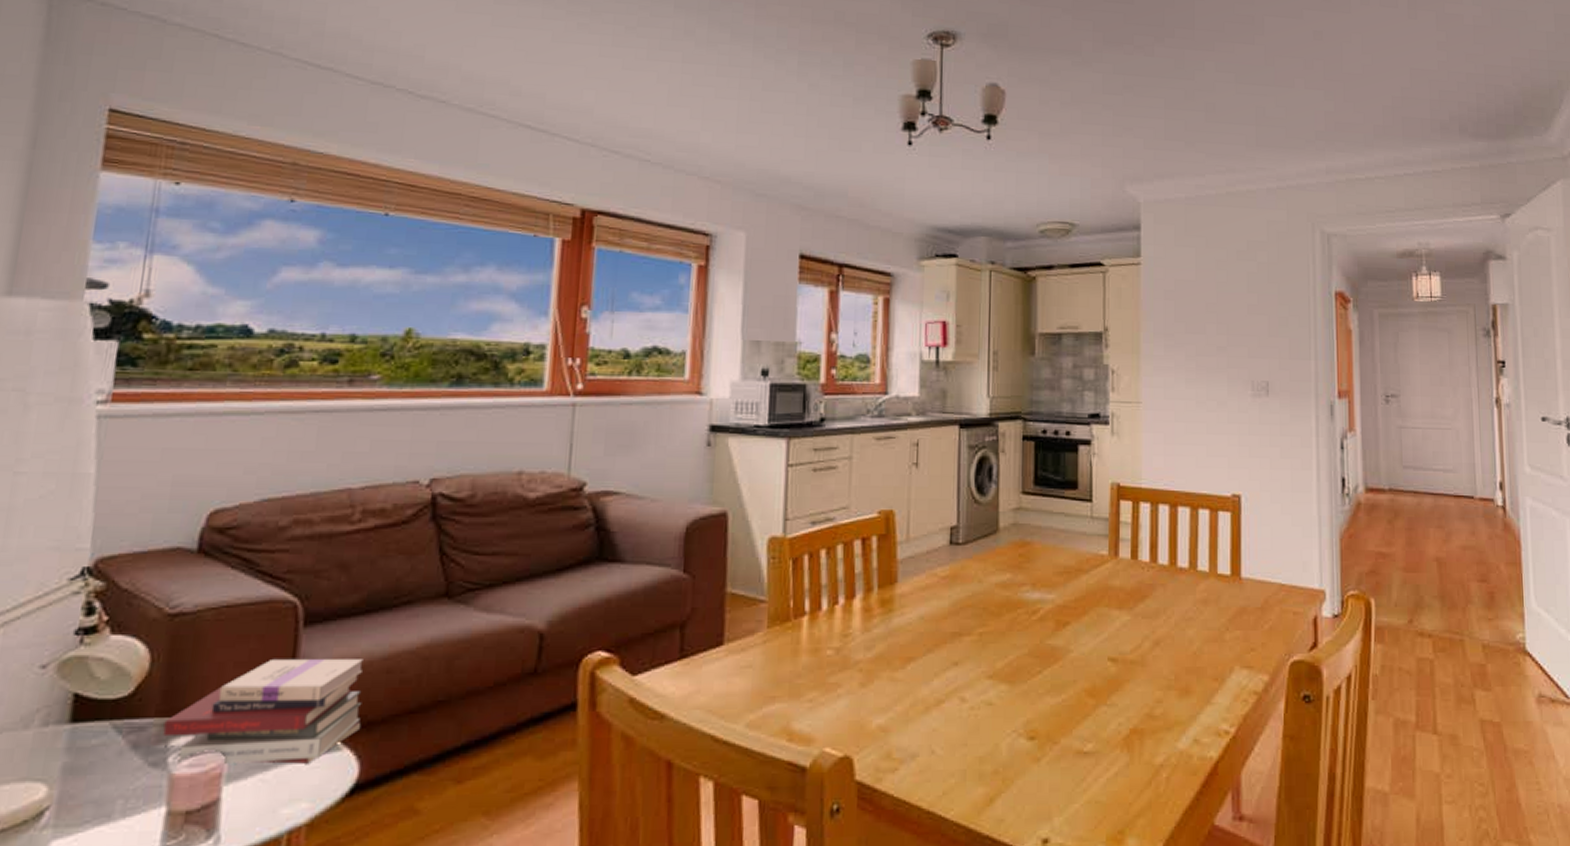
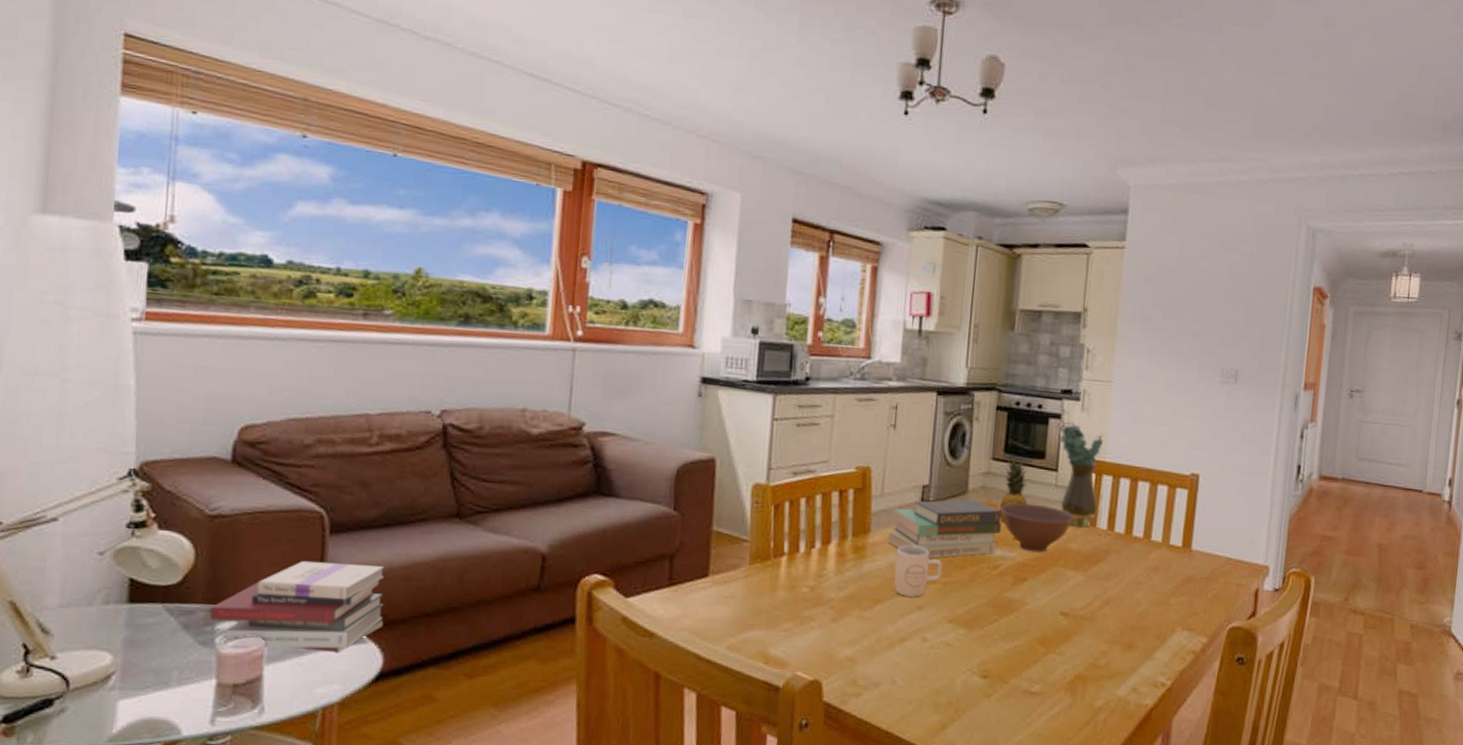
books: none [915,538,1037,607] -> present [886,499,1001,559]
mug: none [925,593,977,652] -> present [893,545,942,597]
fruit: none [1034,490,1064,561] -> present [999,458,1028,522]
bowl: none [1034,539,1113,592] -> present [1000,503,1073,552]
vase: none [1090,445,1138,563] -> present [1059,418,1103,529]

